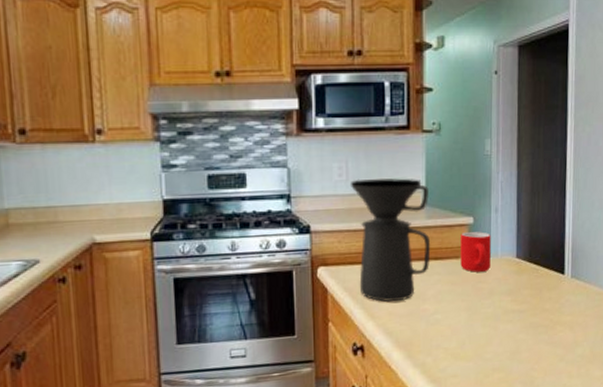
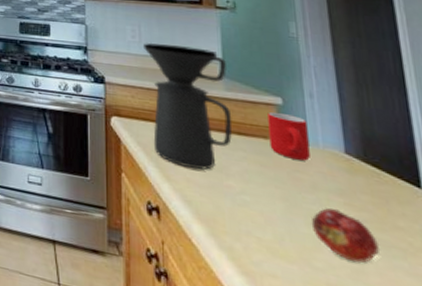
fruit: none [486,306,532,347] -> present [311,208,381,264]

